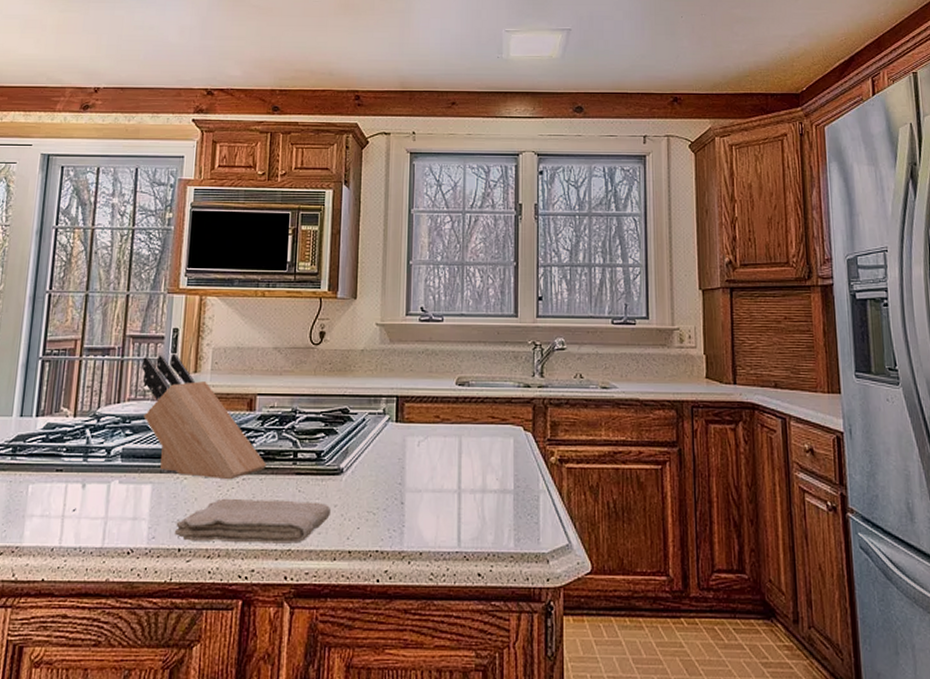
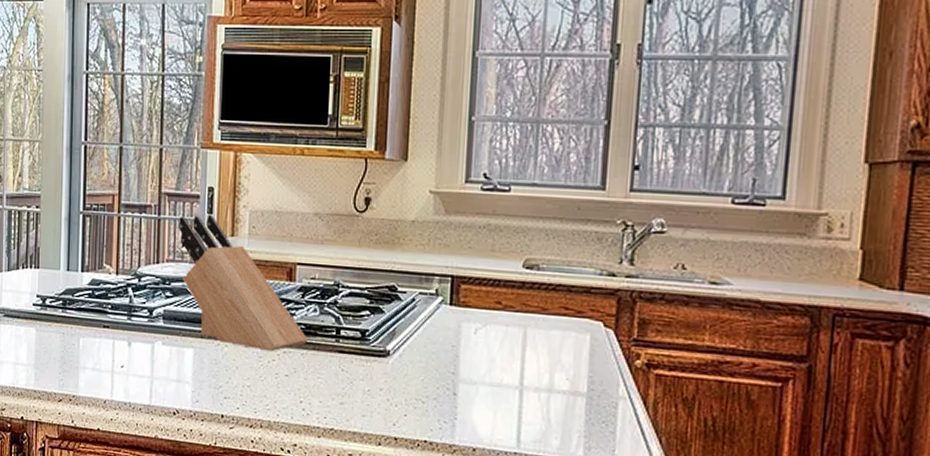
washcloth: present [175,498,332,544] -> none [218,369,377,424]

